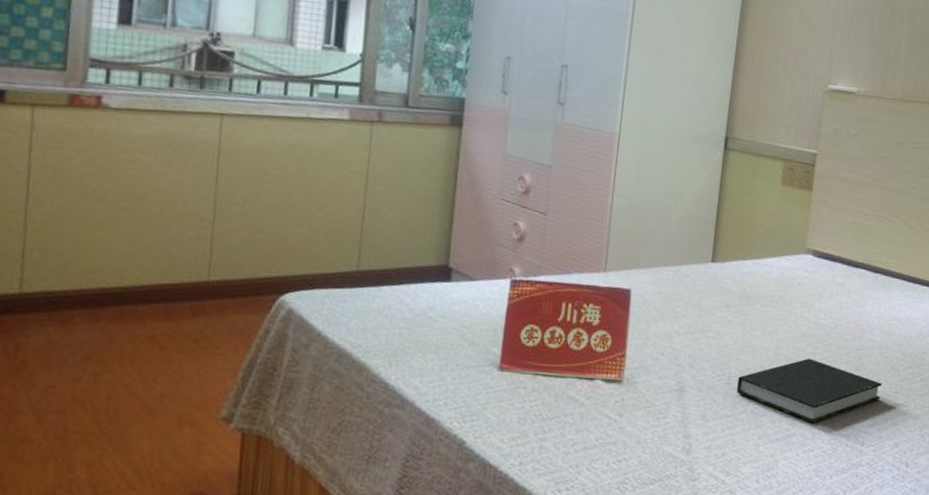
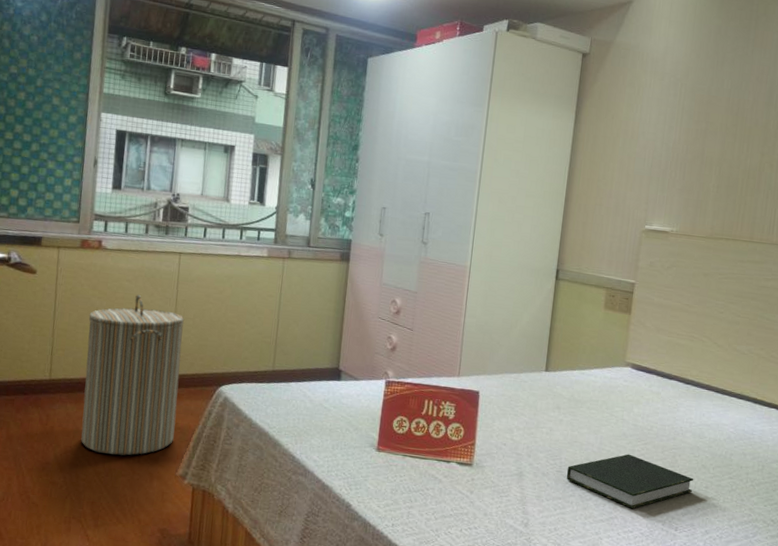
laundry hamper: none [71,171,228,396] -> present [81,294,184,456]

